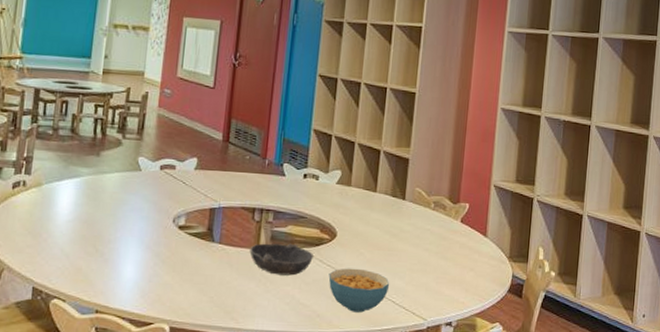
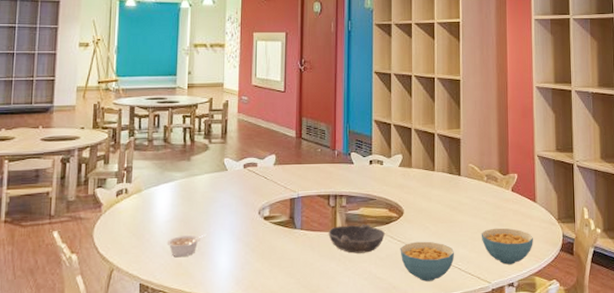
legume: none [66,237,112,263] -> present [166,234,207,258]
cereal bowl: none [421,261,479,302] -> present [481,228,533,265]

